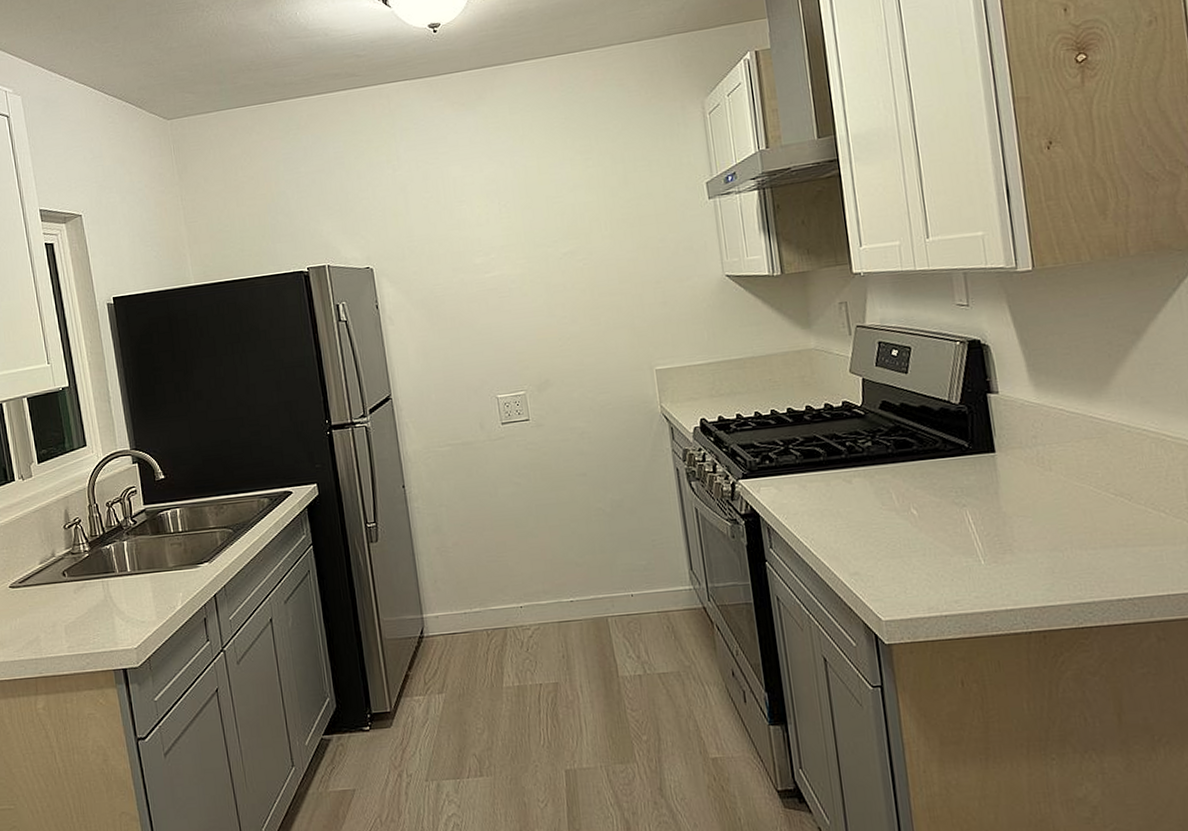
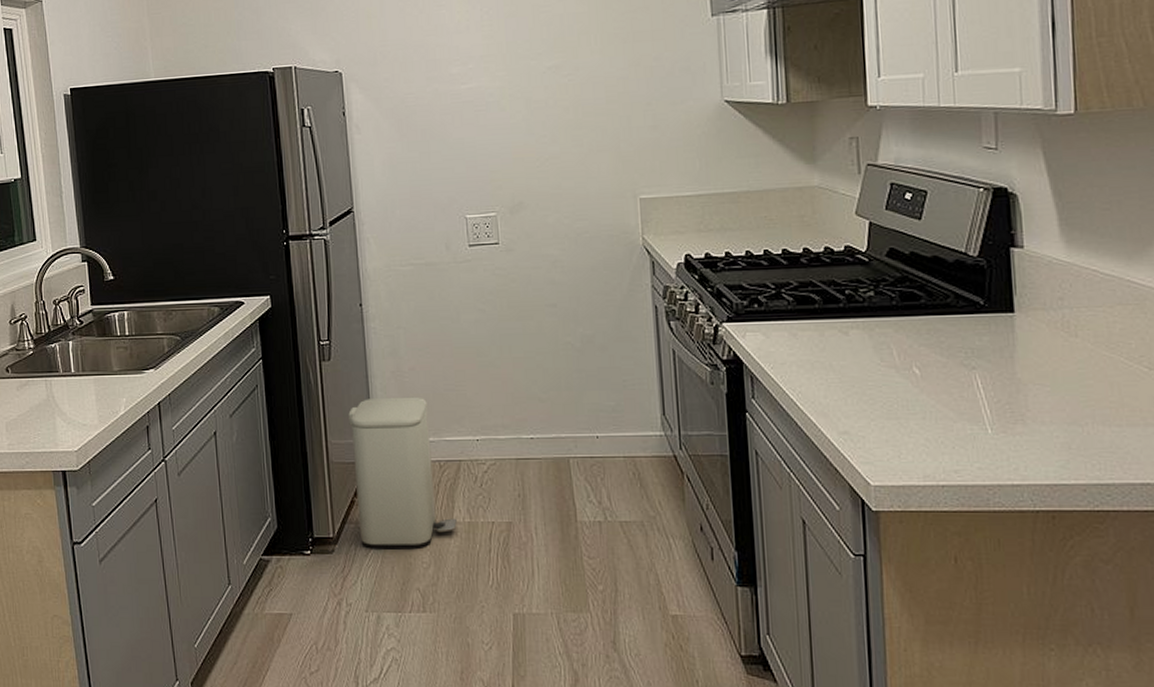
pedal bin: none [398,570,507,720] -> present [348,396,457,550]

